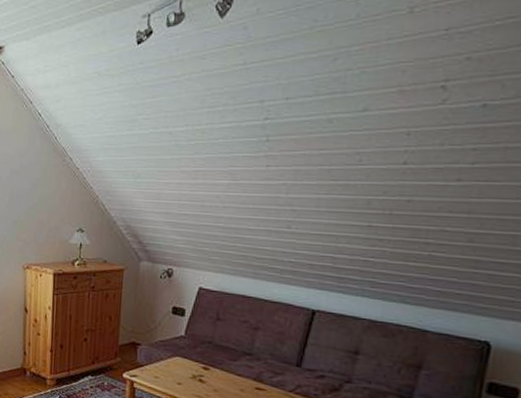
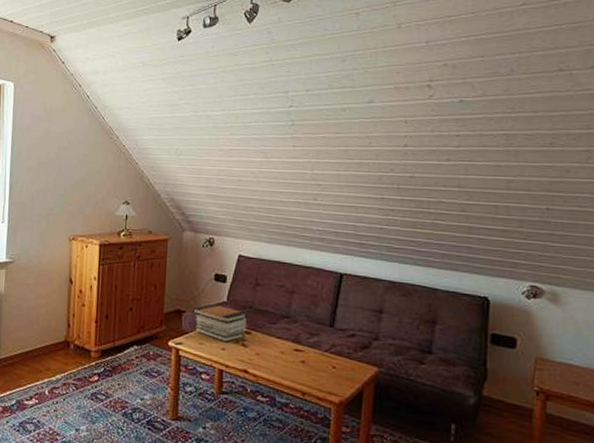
book stack: none [148,337,207,377] -> present [192,303,248,343]

